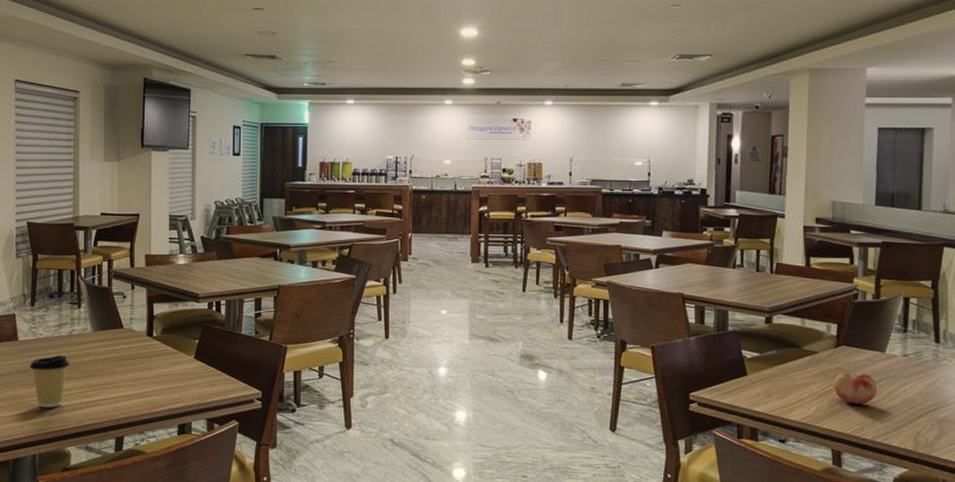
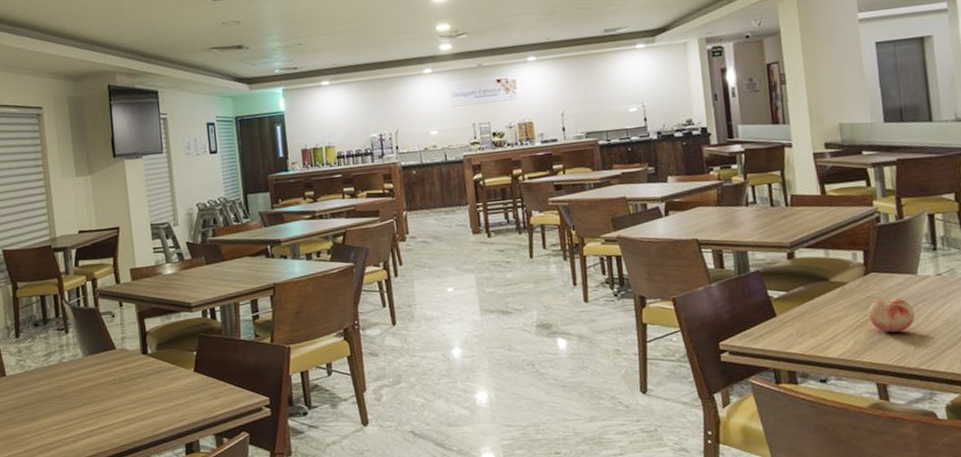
coffee cup: present [30,355,70,408] -> none [21,386,64,444]

